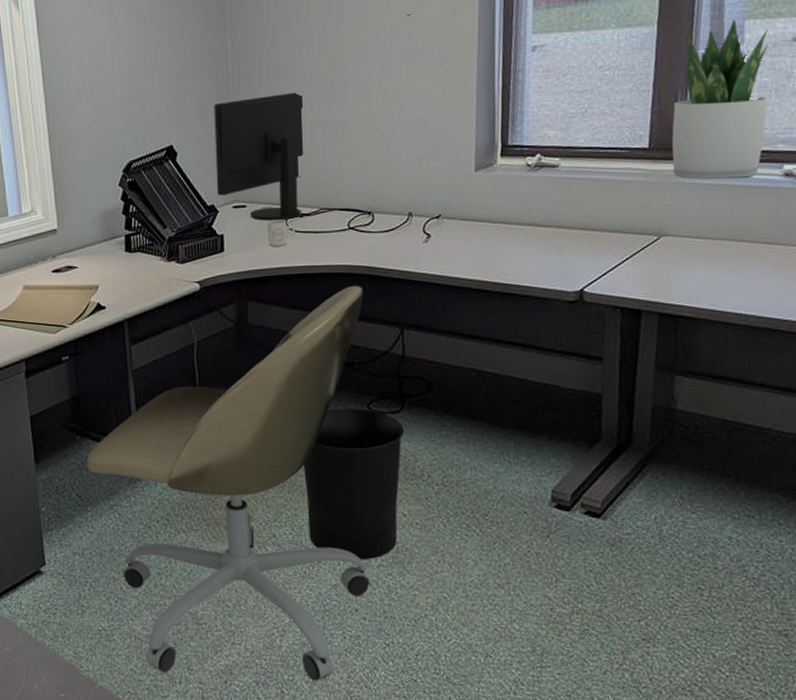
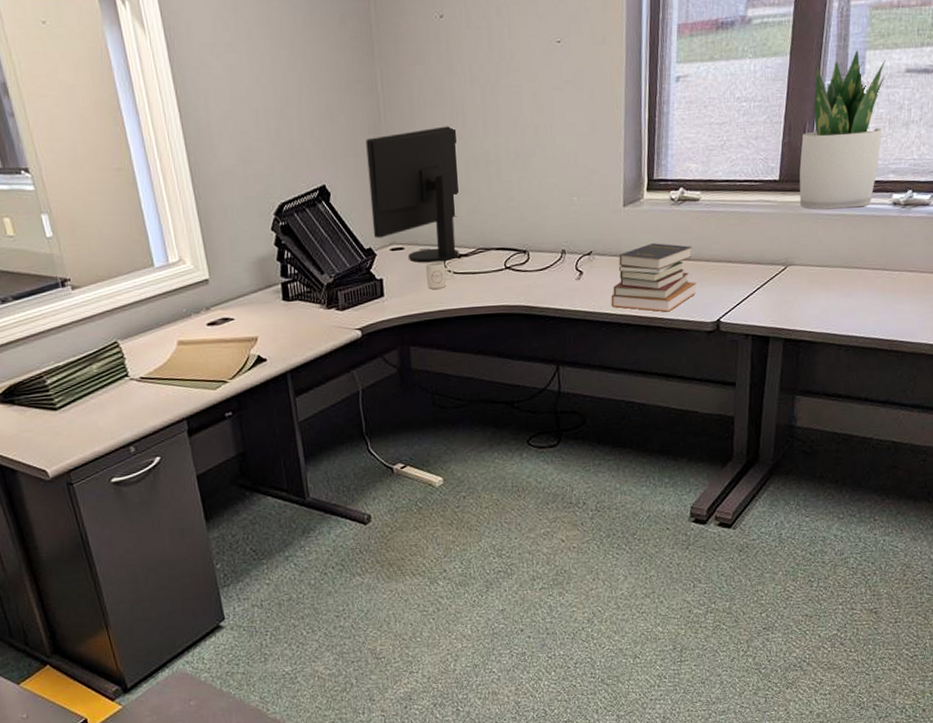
office chair: present [87,286,372,681] -> none [259,326,535,706]
waste bin: present [304,408,405,560] -> none [470,444,562,585]
books: none [461,208,556,279] -> present [611,243,697,312]

